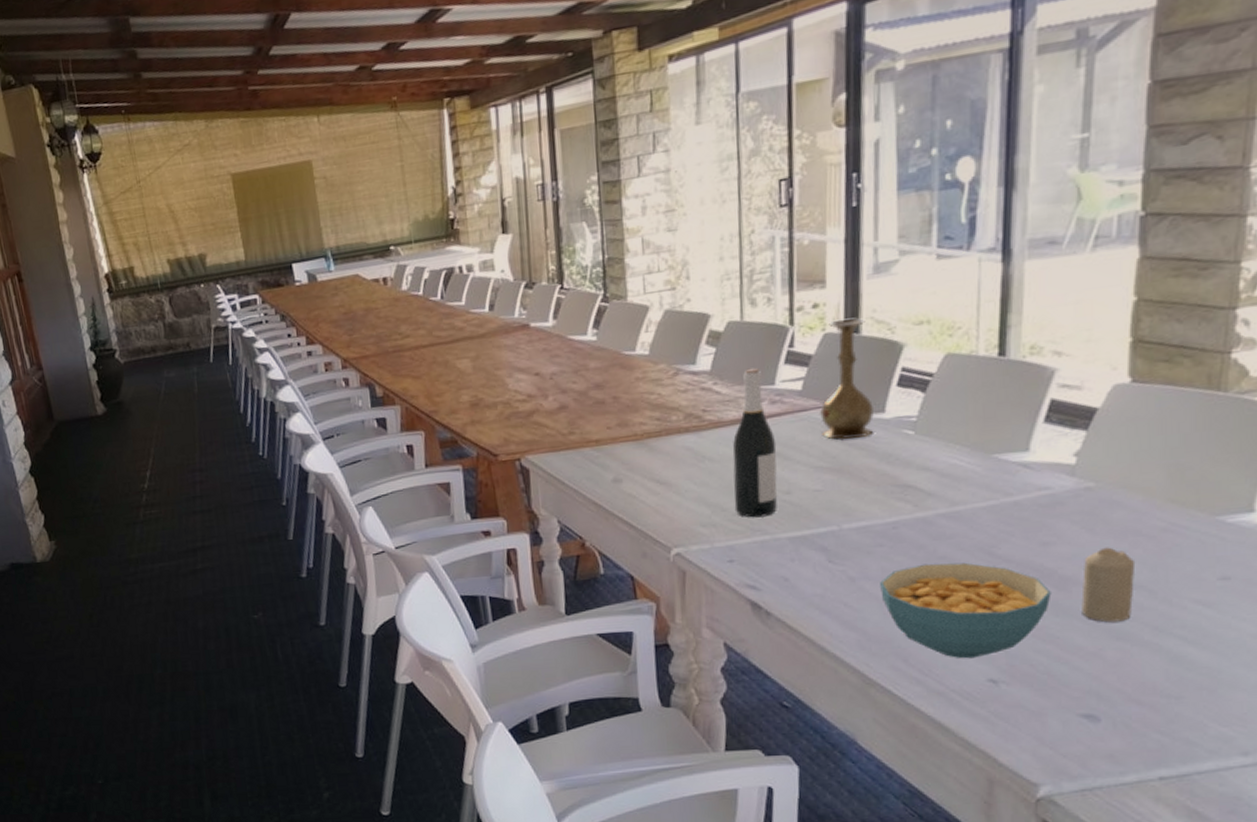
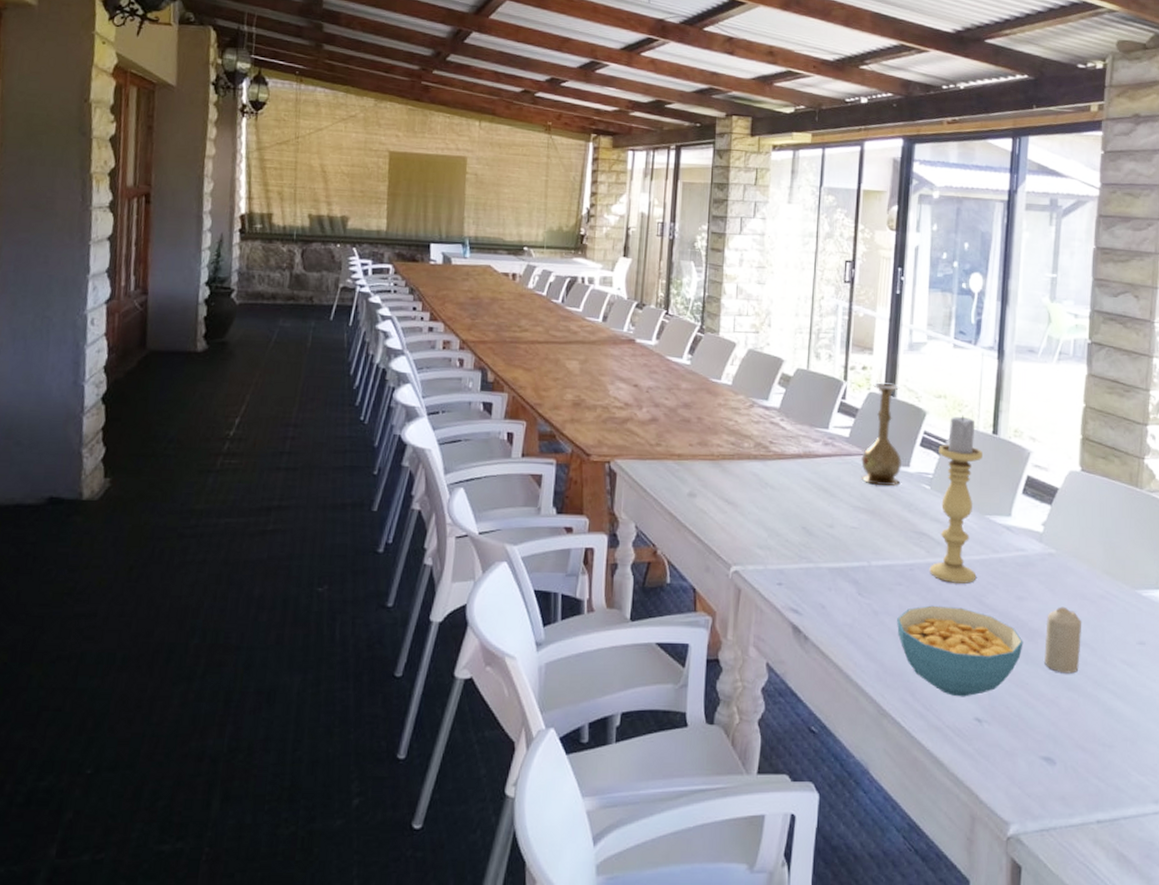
wine bottle: present [732,367,778,518] -> none [787,411,826,546]
candle holder: none [919,340,985,537] -> present [929,415,982,584]

